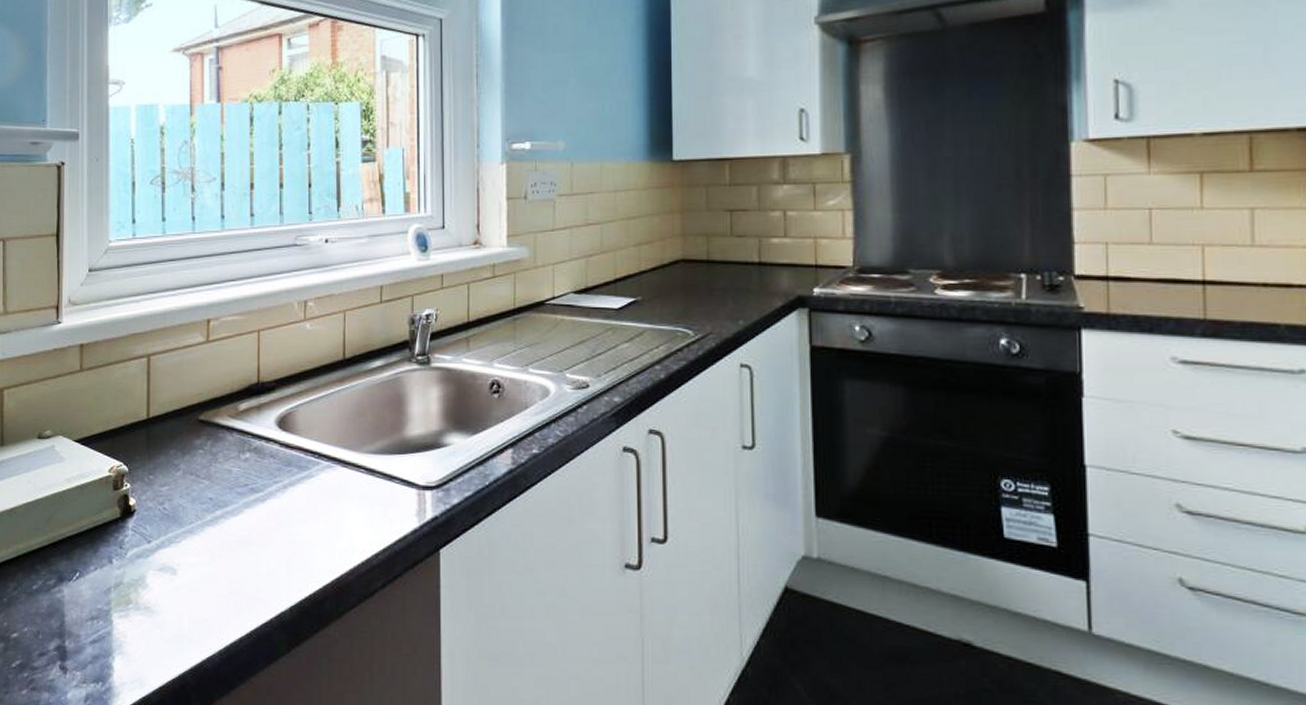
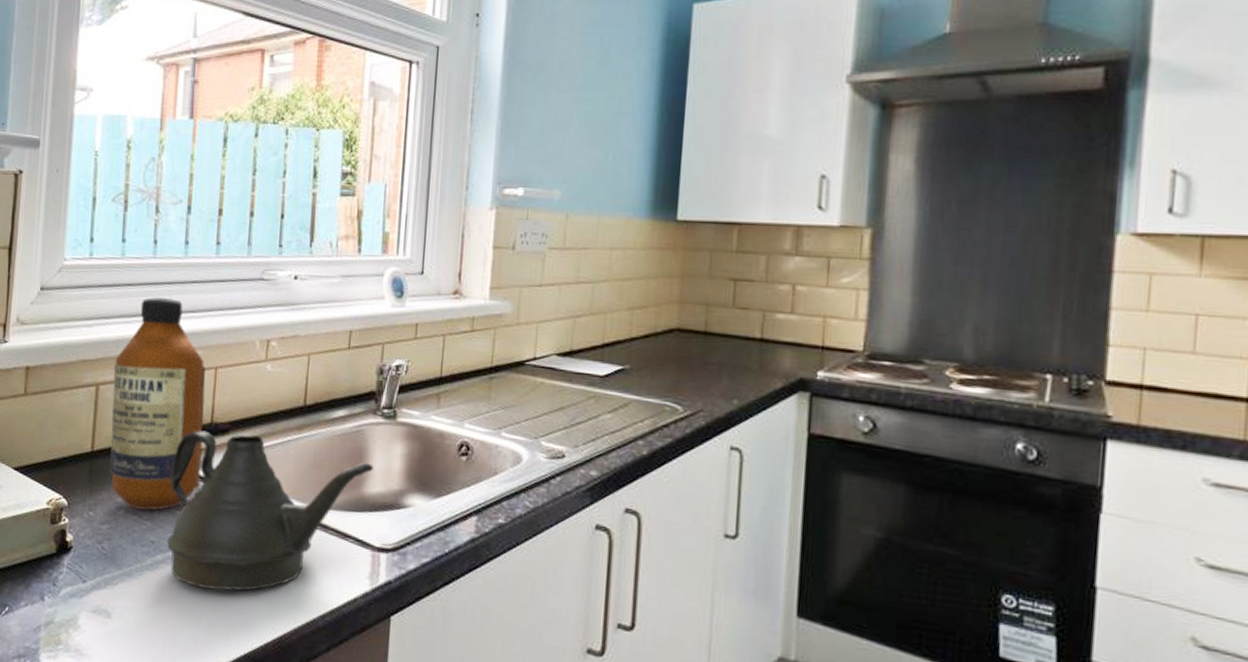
bottle: none [163,270,252,470] -> present [109,297,206,511]
teapot: none [224,390,413,539] -> present [166,430,374,591]

